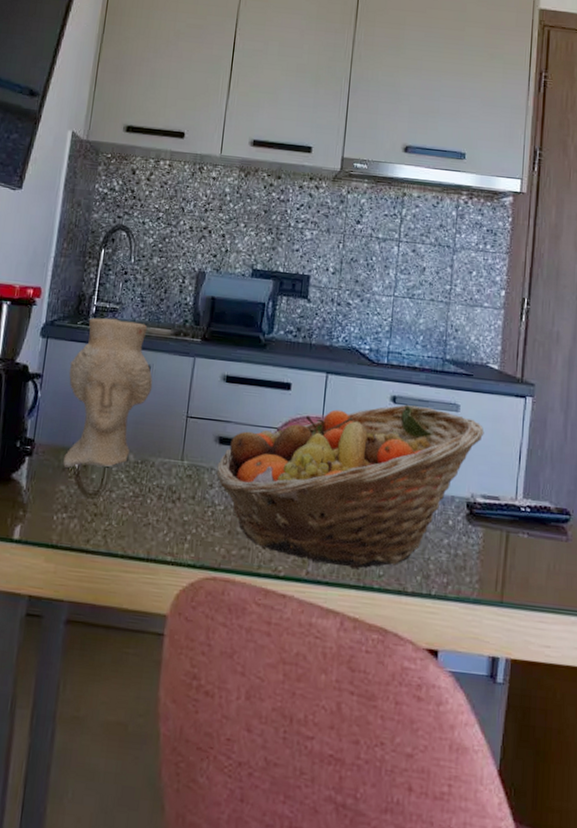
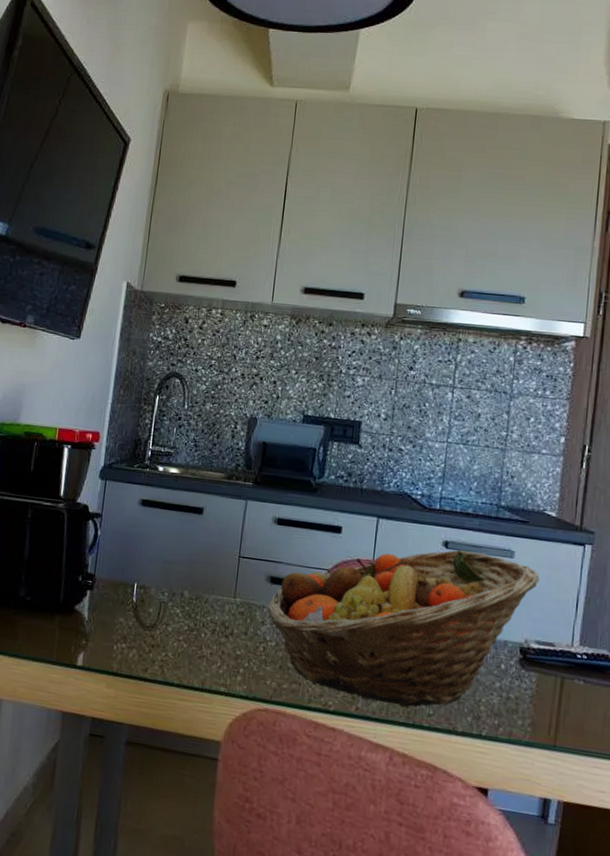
decorative vase: present [63,317,153,468] -> none [122,461,207,602]

